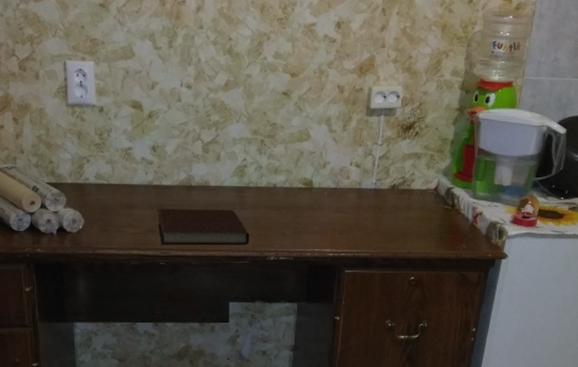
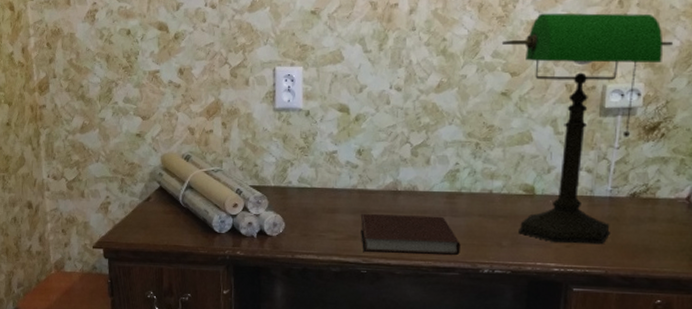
desk lamp: none [282,17,426,231] -> present [501,13,674,244]

